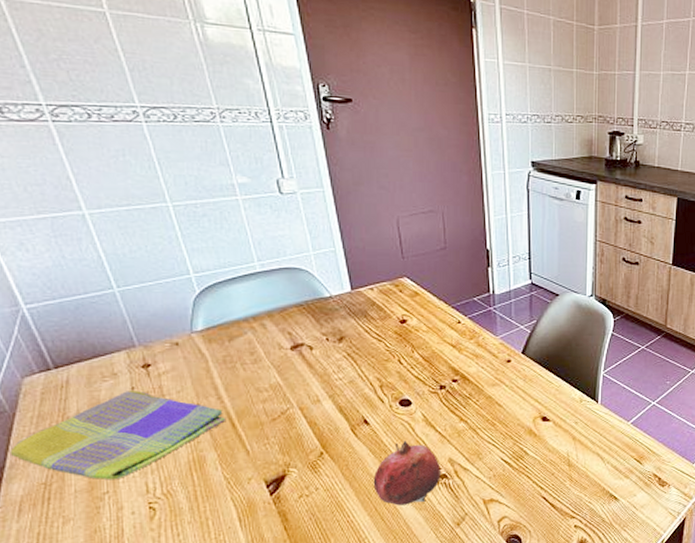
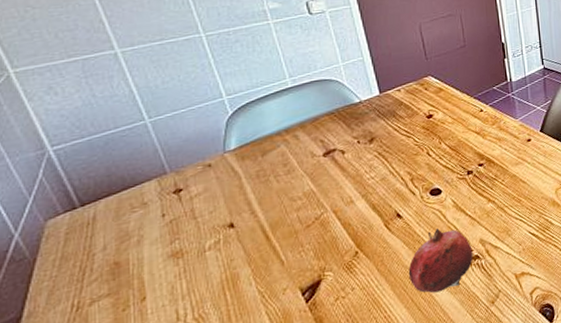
dish towel: present [9,389,226,480] -> none [28,216,260,315]

